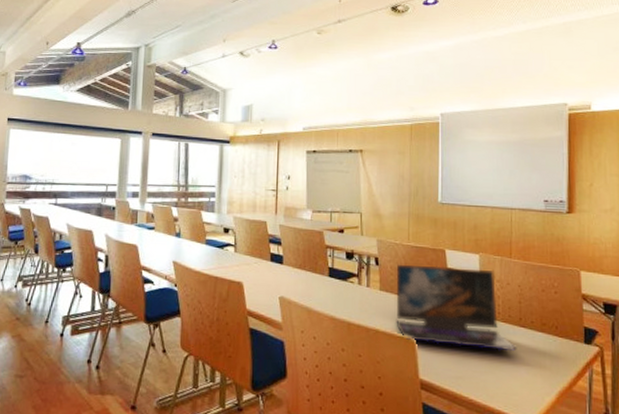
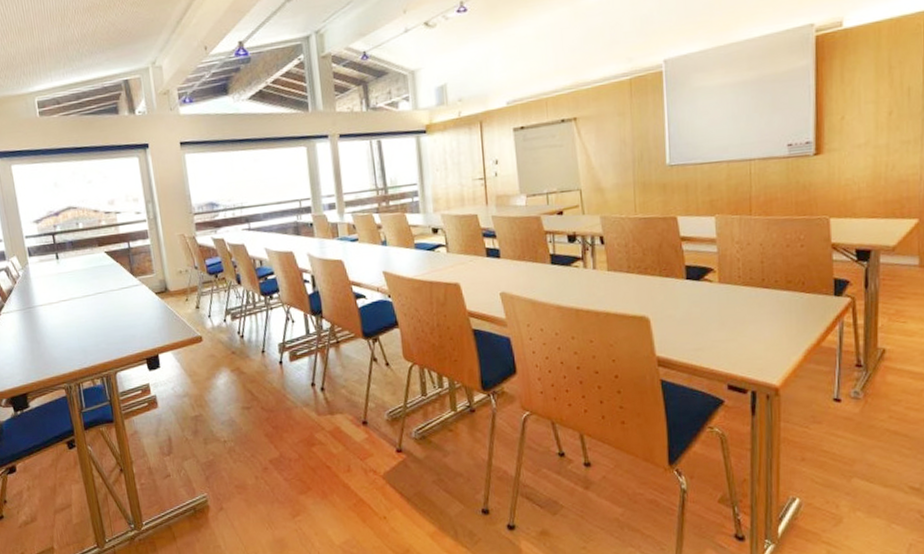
laptop: present [396,264,517,352] -> none [623,232,760,319]

